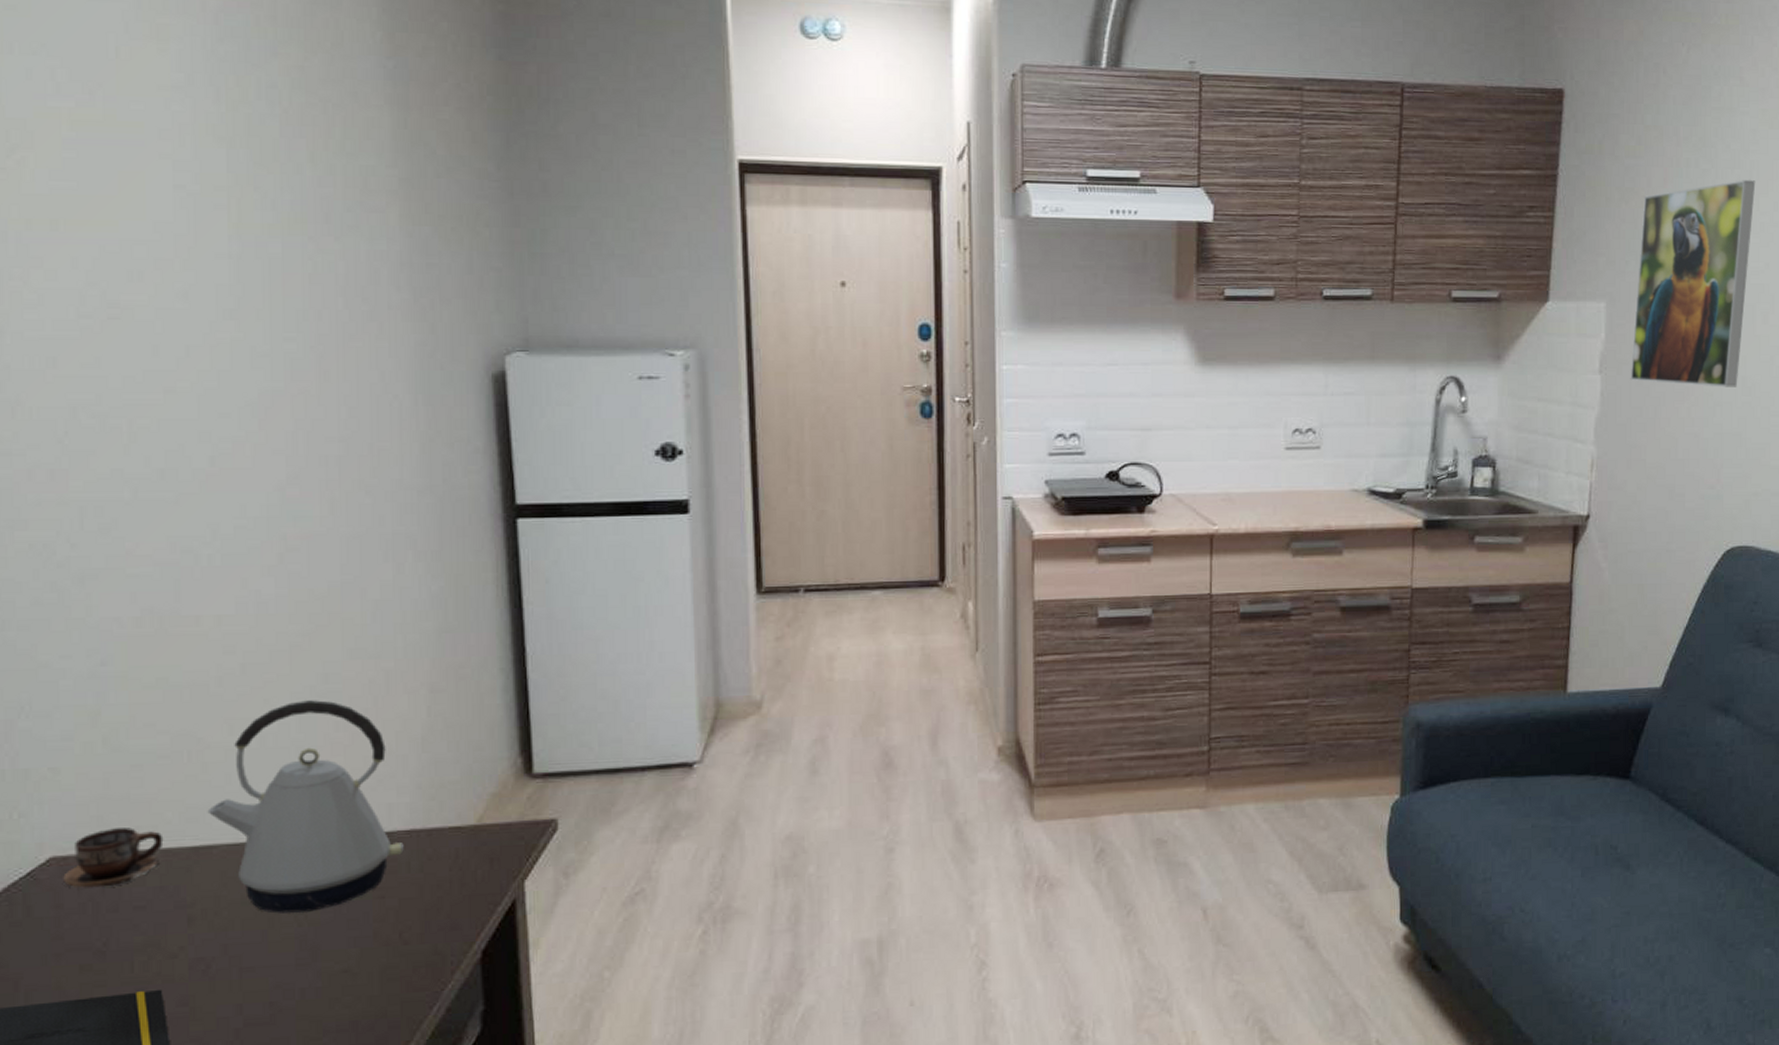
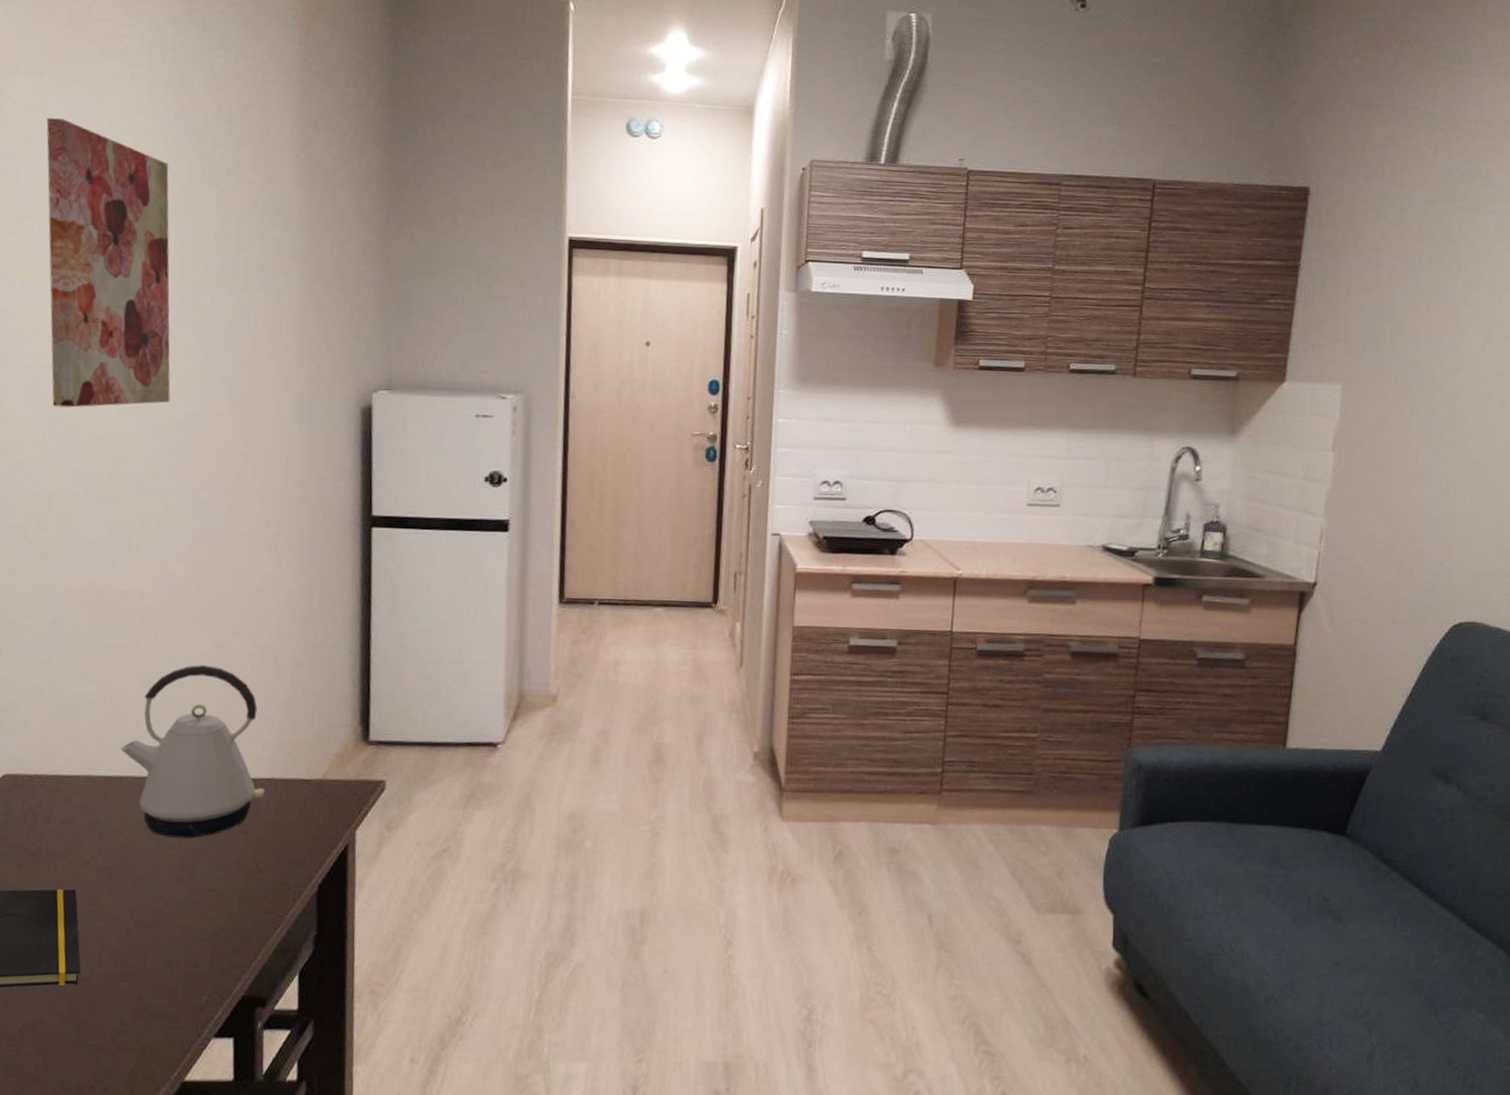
wall art: none [33,19,237,391] -> present [46,118,171,408]
cup: present [63,827,164,888] -> none [12,755,87,802]
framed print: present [1630,180,1756,387] -> none [1363,275,1499,470]

